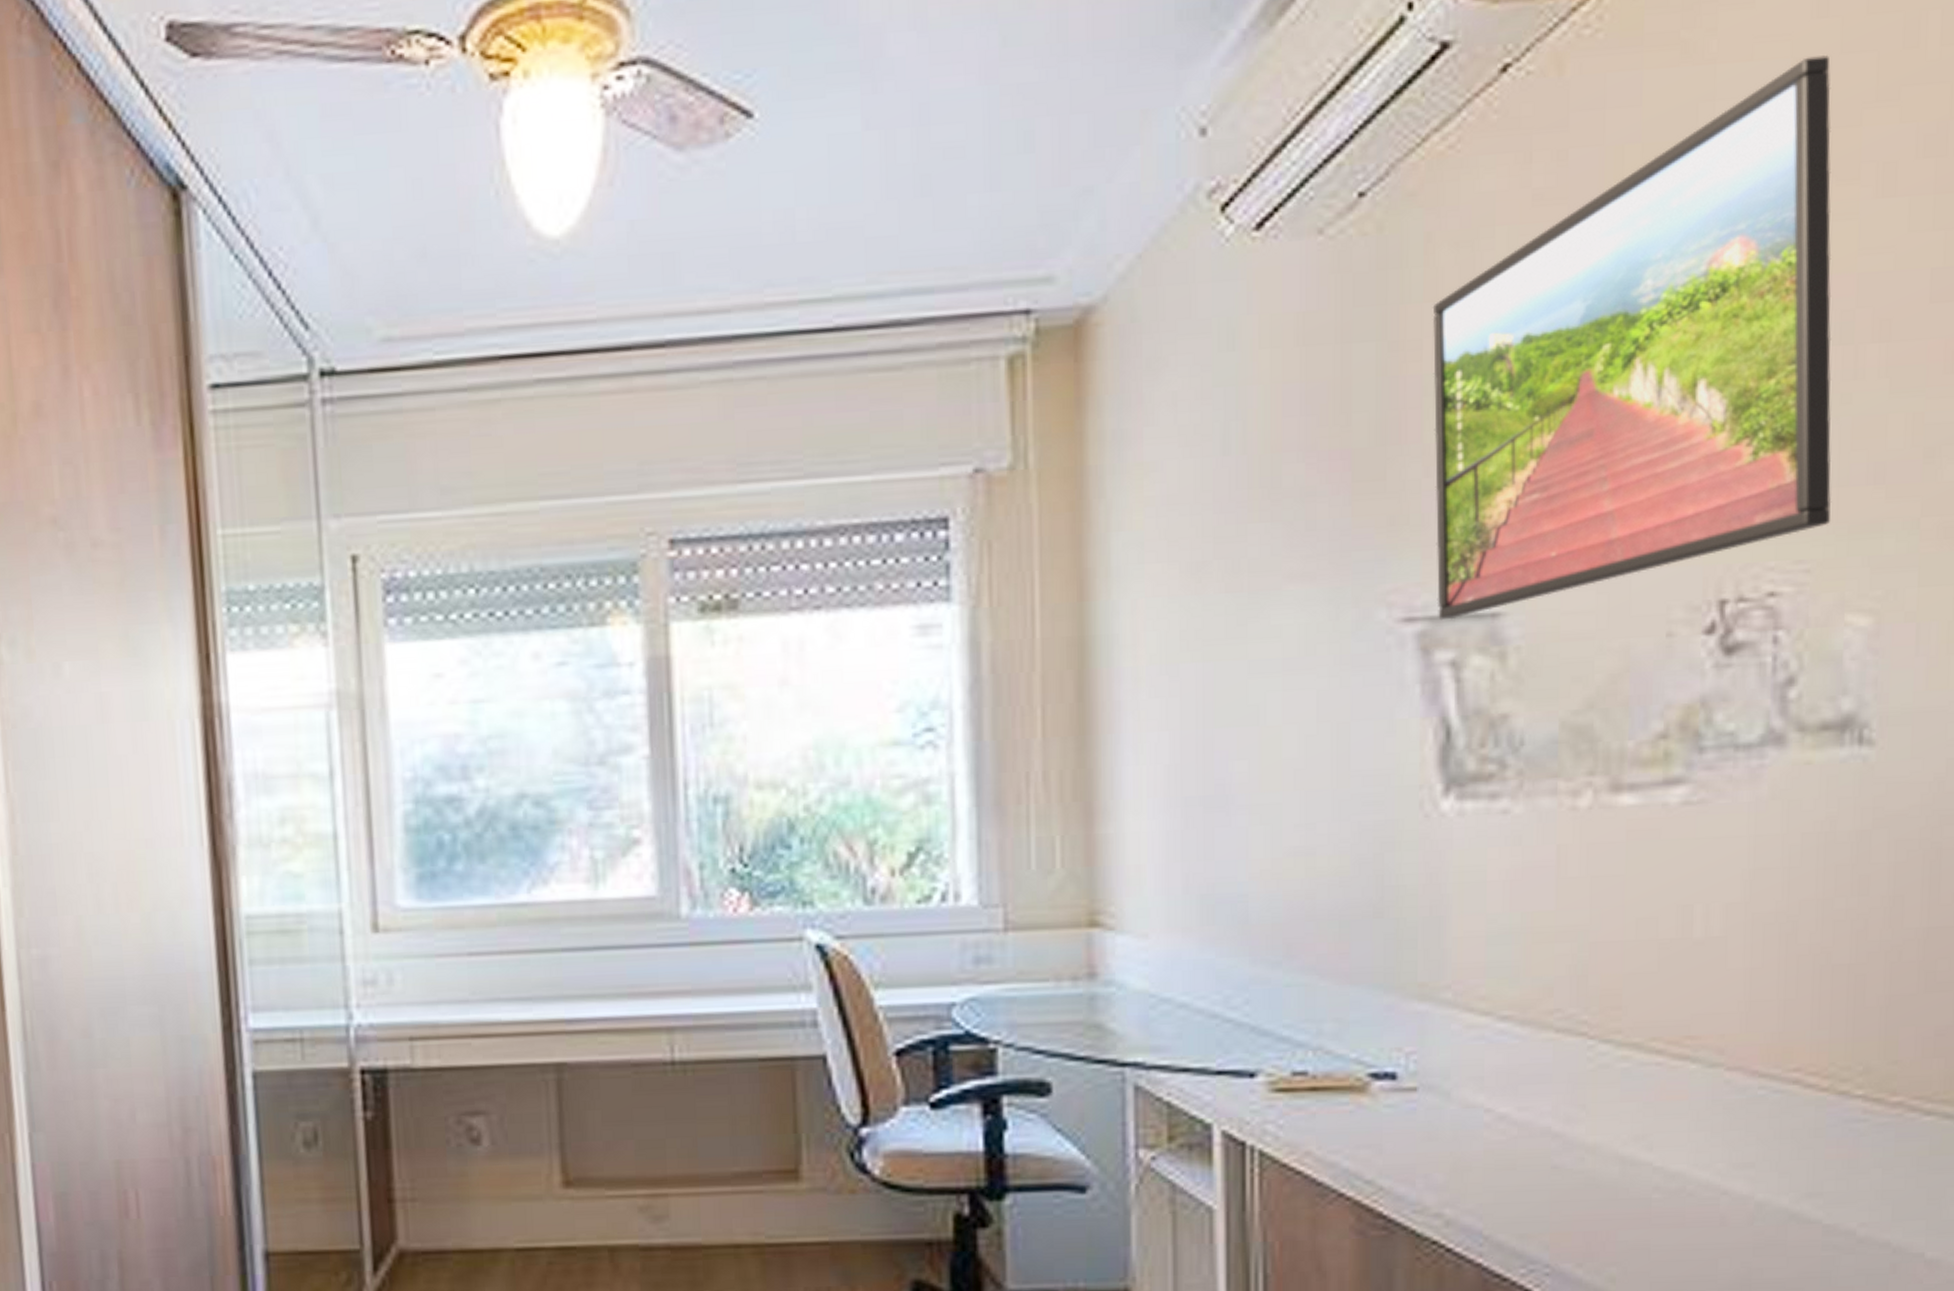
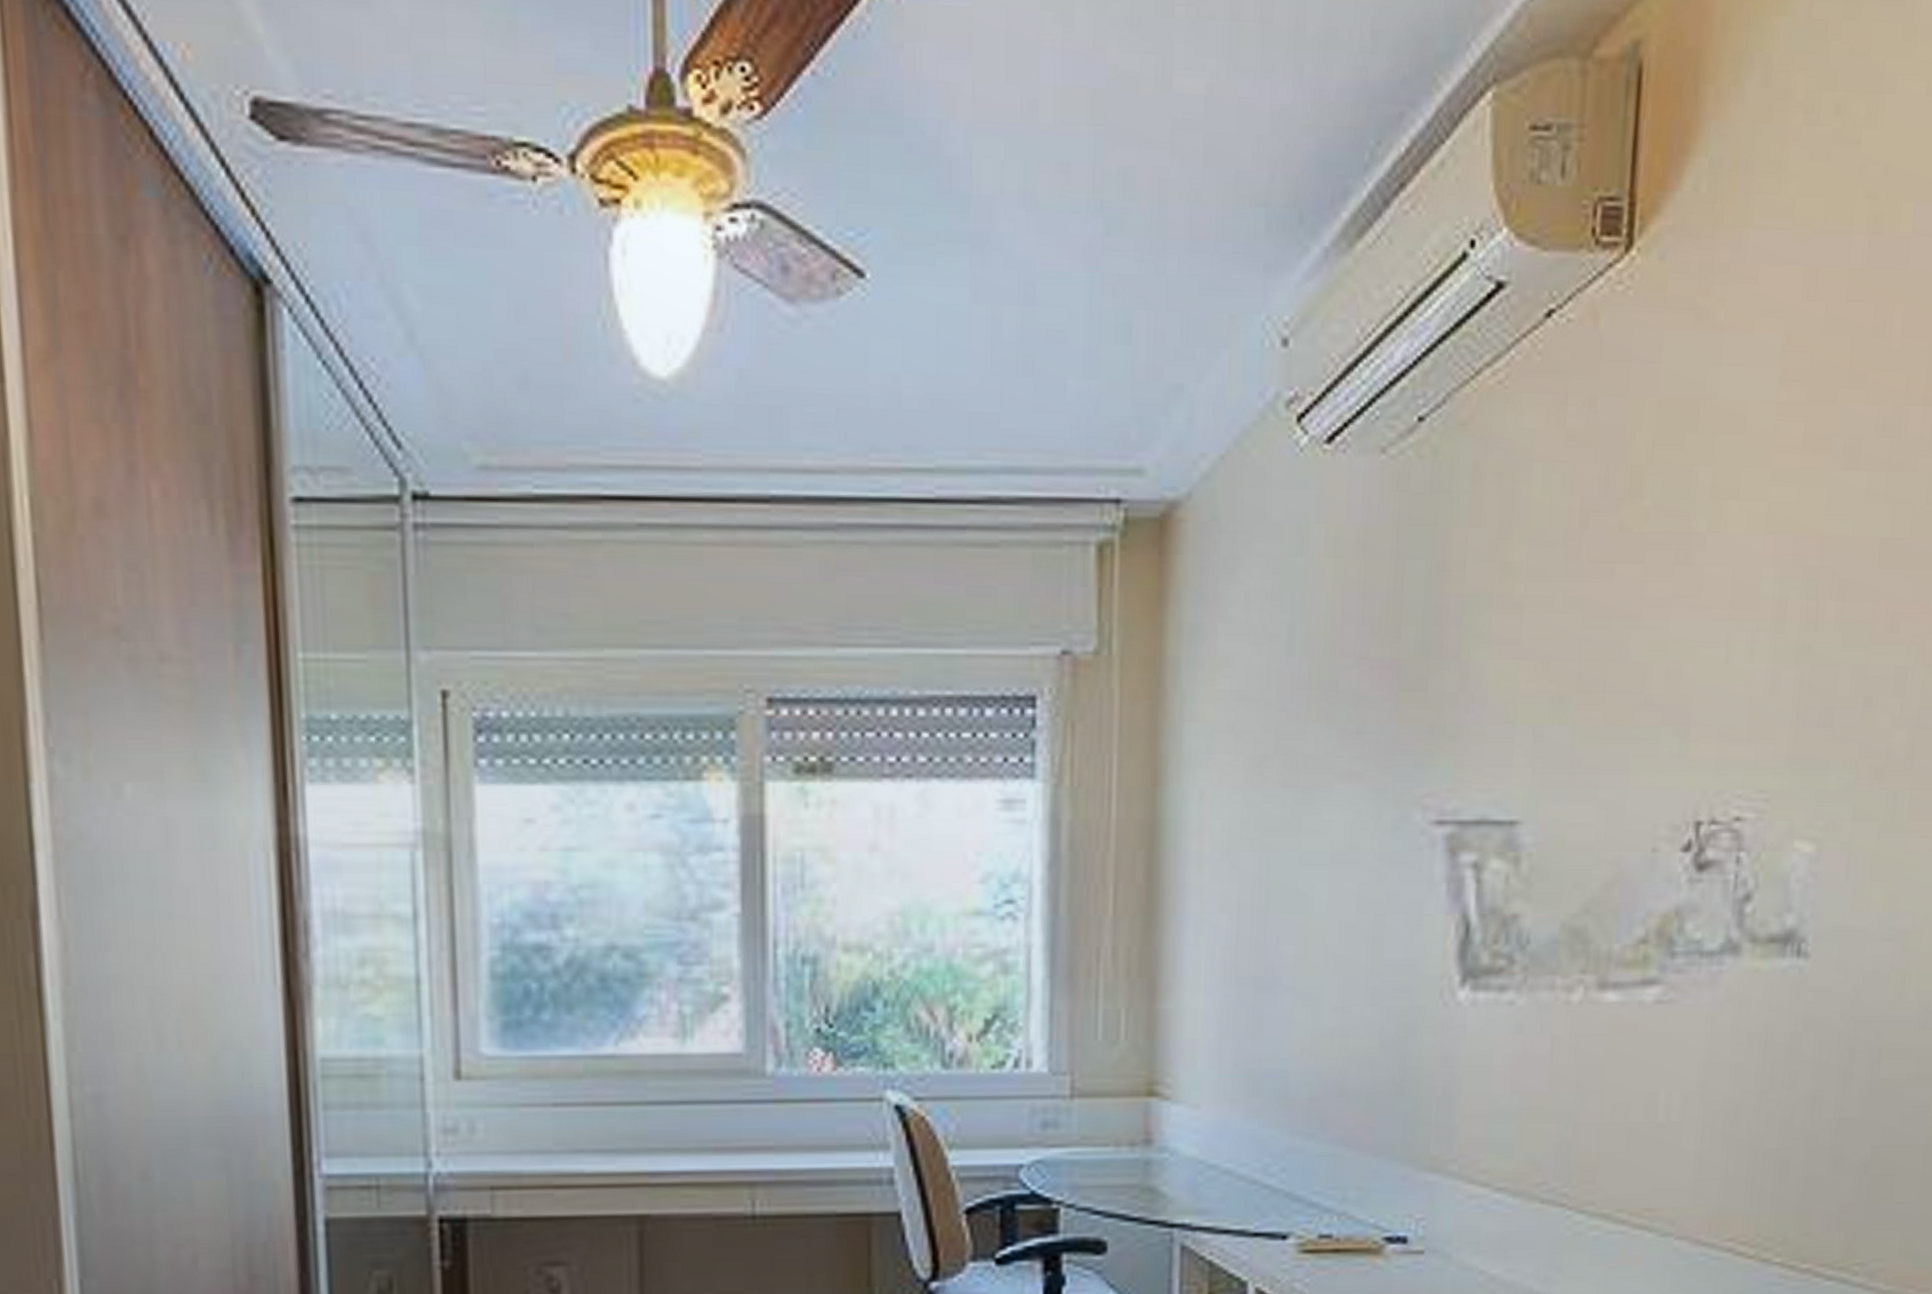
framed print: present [1432,55,1832,621] -> none [1464,334,1815,825]

